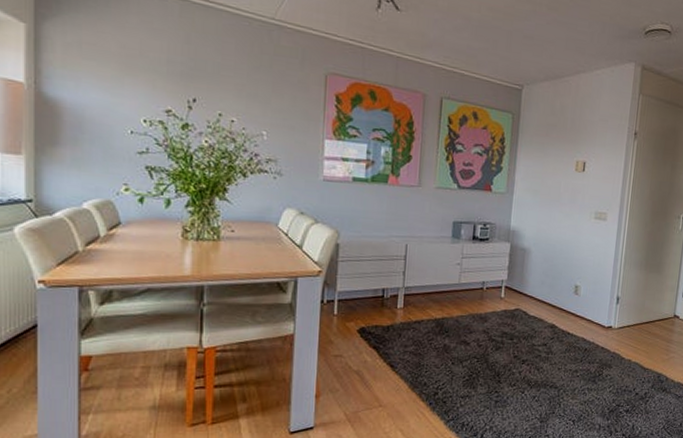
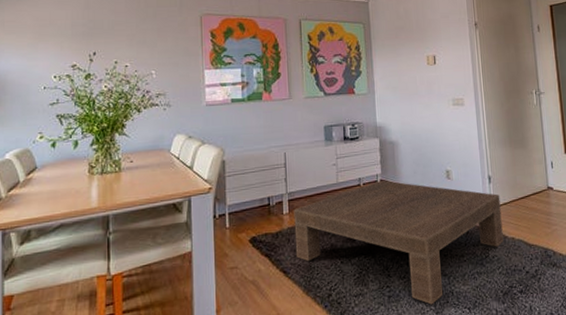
coffee table: none [405,286,625,414] -> present [294,180,504,305]

